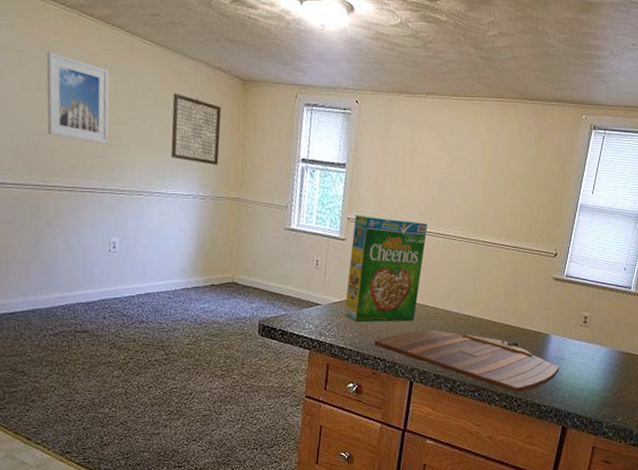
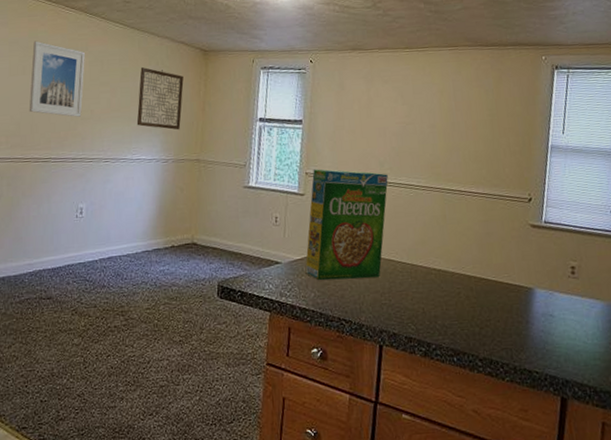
cutting board: present [374,330,560,393] -> none [338,286,550,357]

